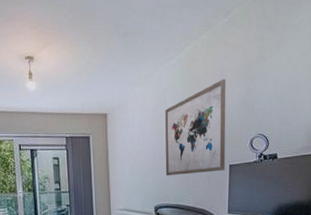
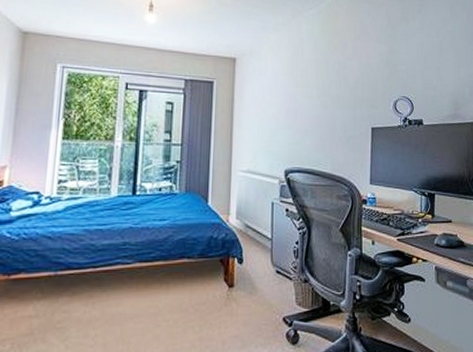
wall art: present [165,79,226,176] -> none [299,35,368,135]

